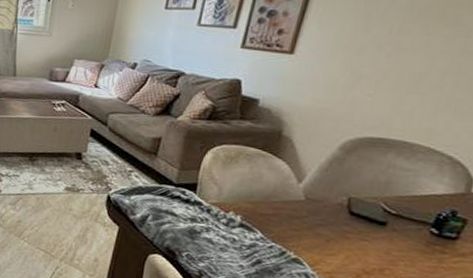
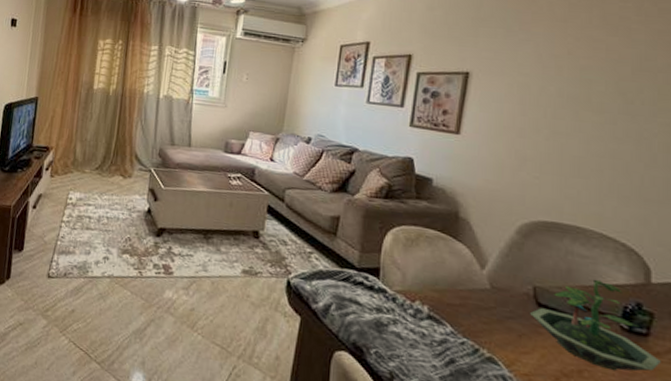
terrarium: none [341,190,464,270] -> present [530,279,661,372]

